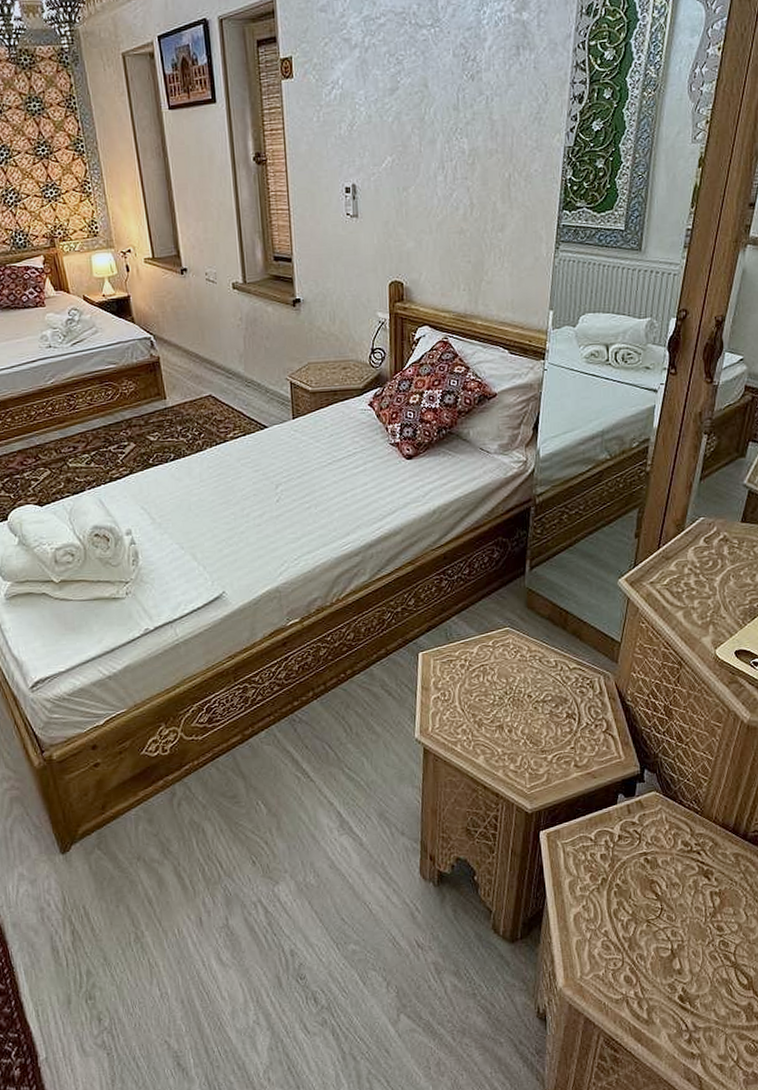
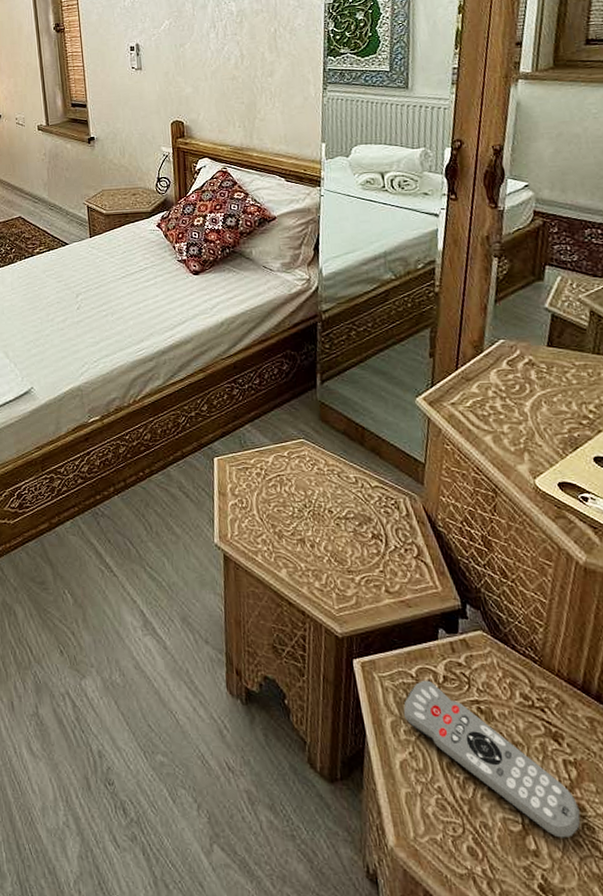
remote control: none [580,841,718,956] -> present [403,680,581,838]

